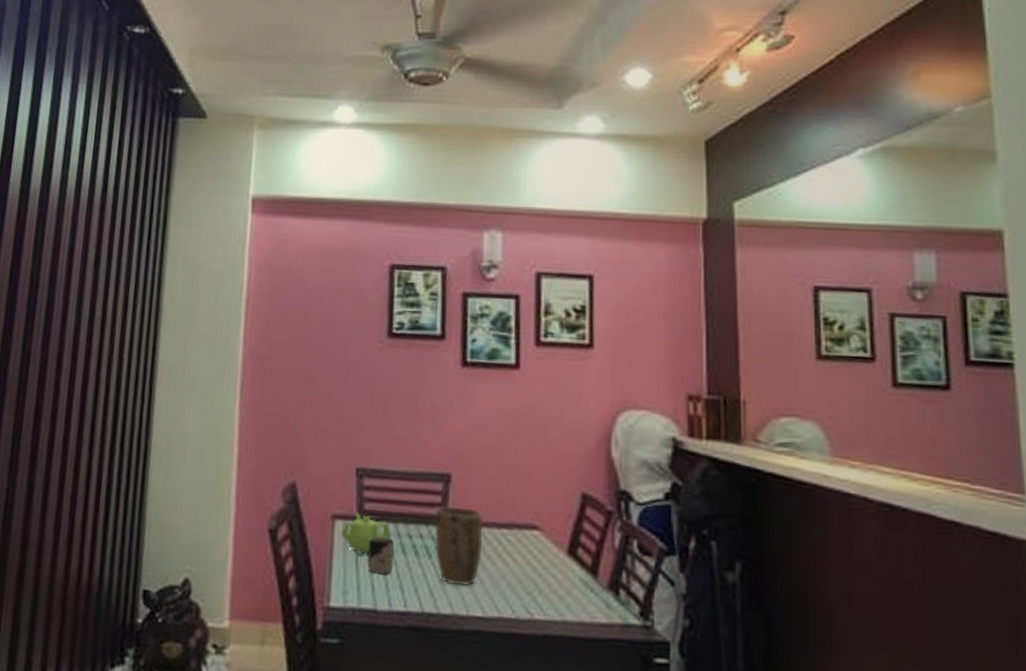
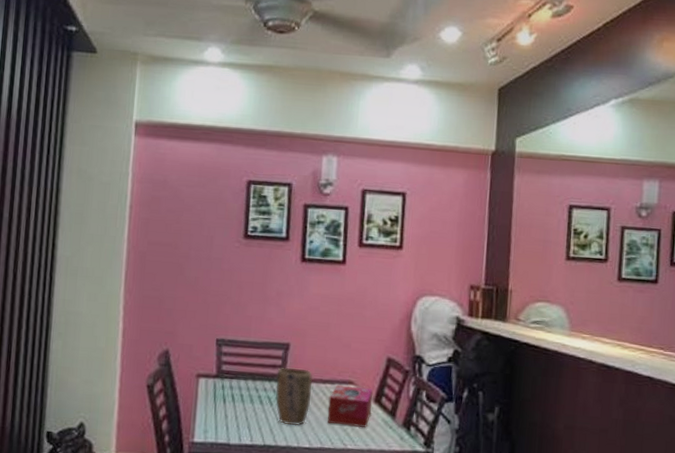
teapot: present [340,512,390,556] -> none [203,372,242,405]
cup: present [367,536,394,575] -> none [223,390,244,418]
tissue box: none [505,530,565,591] -> present [327,385,373,428]

